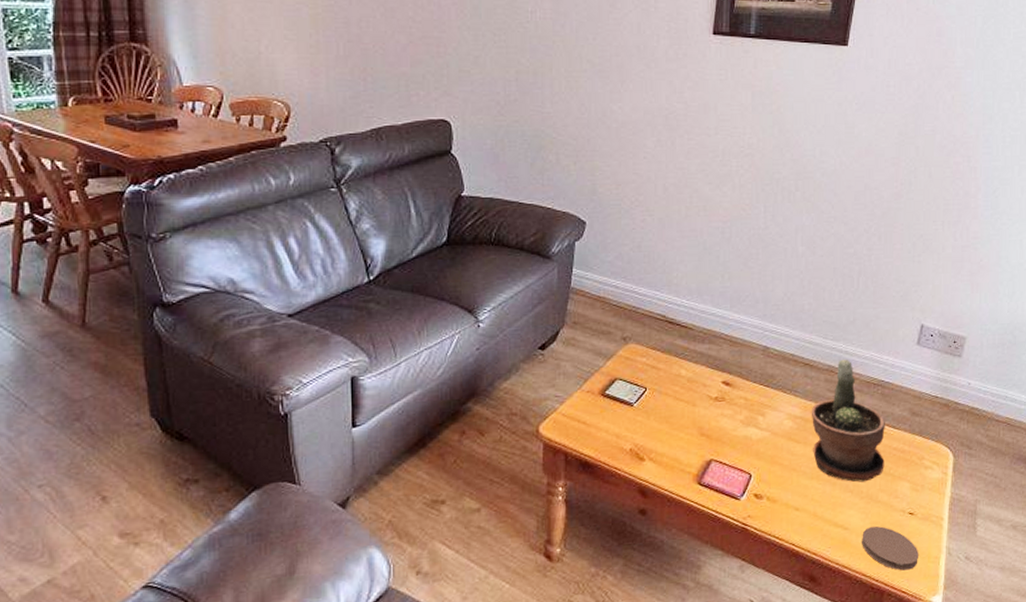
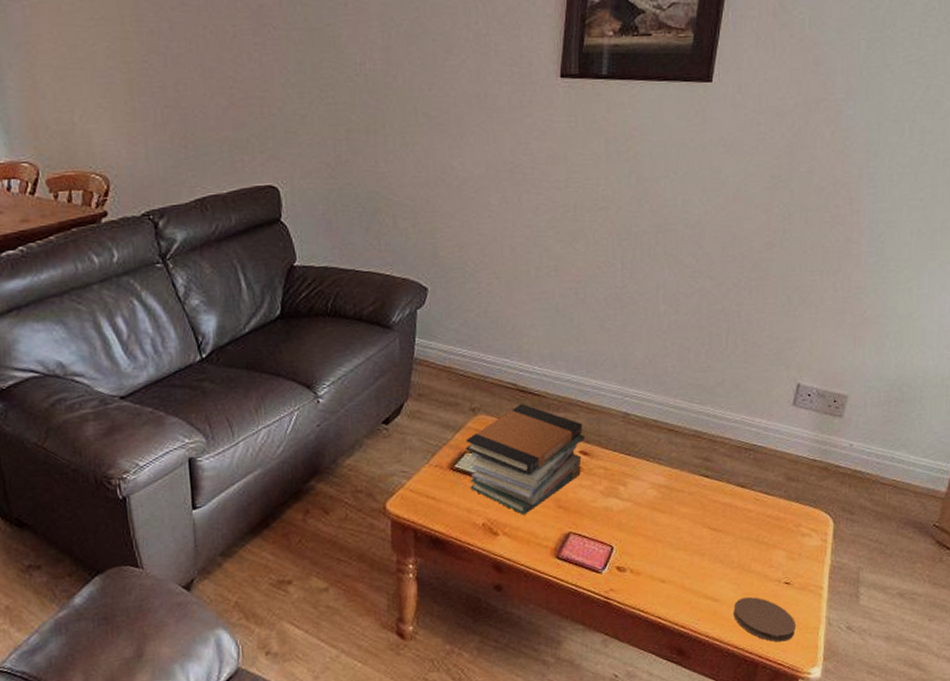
book stack: none [616,334,727,441] -> present [466,403,584,515]
potted plant: present [812,359,885,483] -> none [677,423,758,552]

